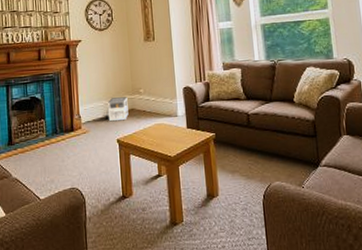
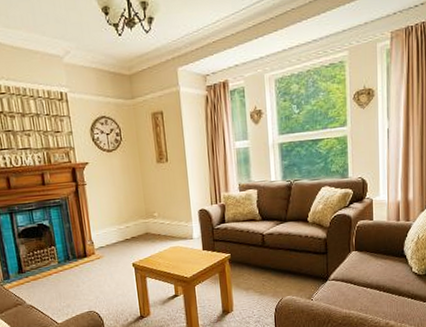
architectural model: present [103,97,129,122] -> none [116,221,143,247]

